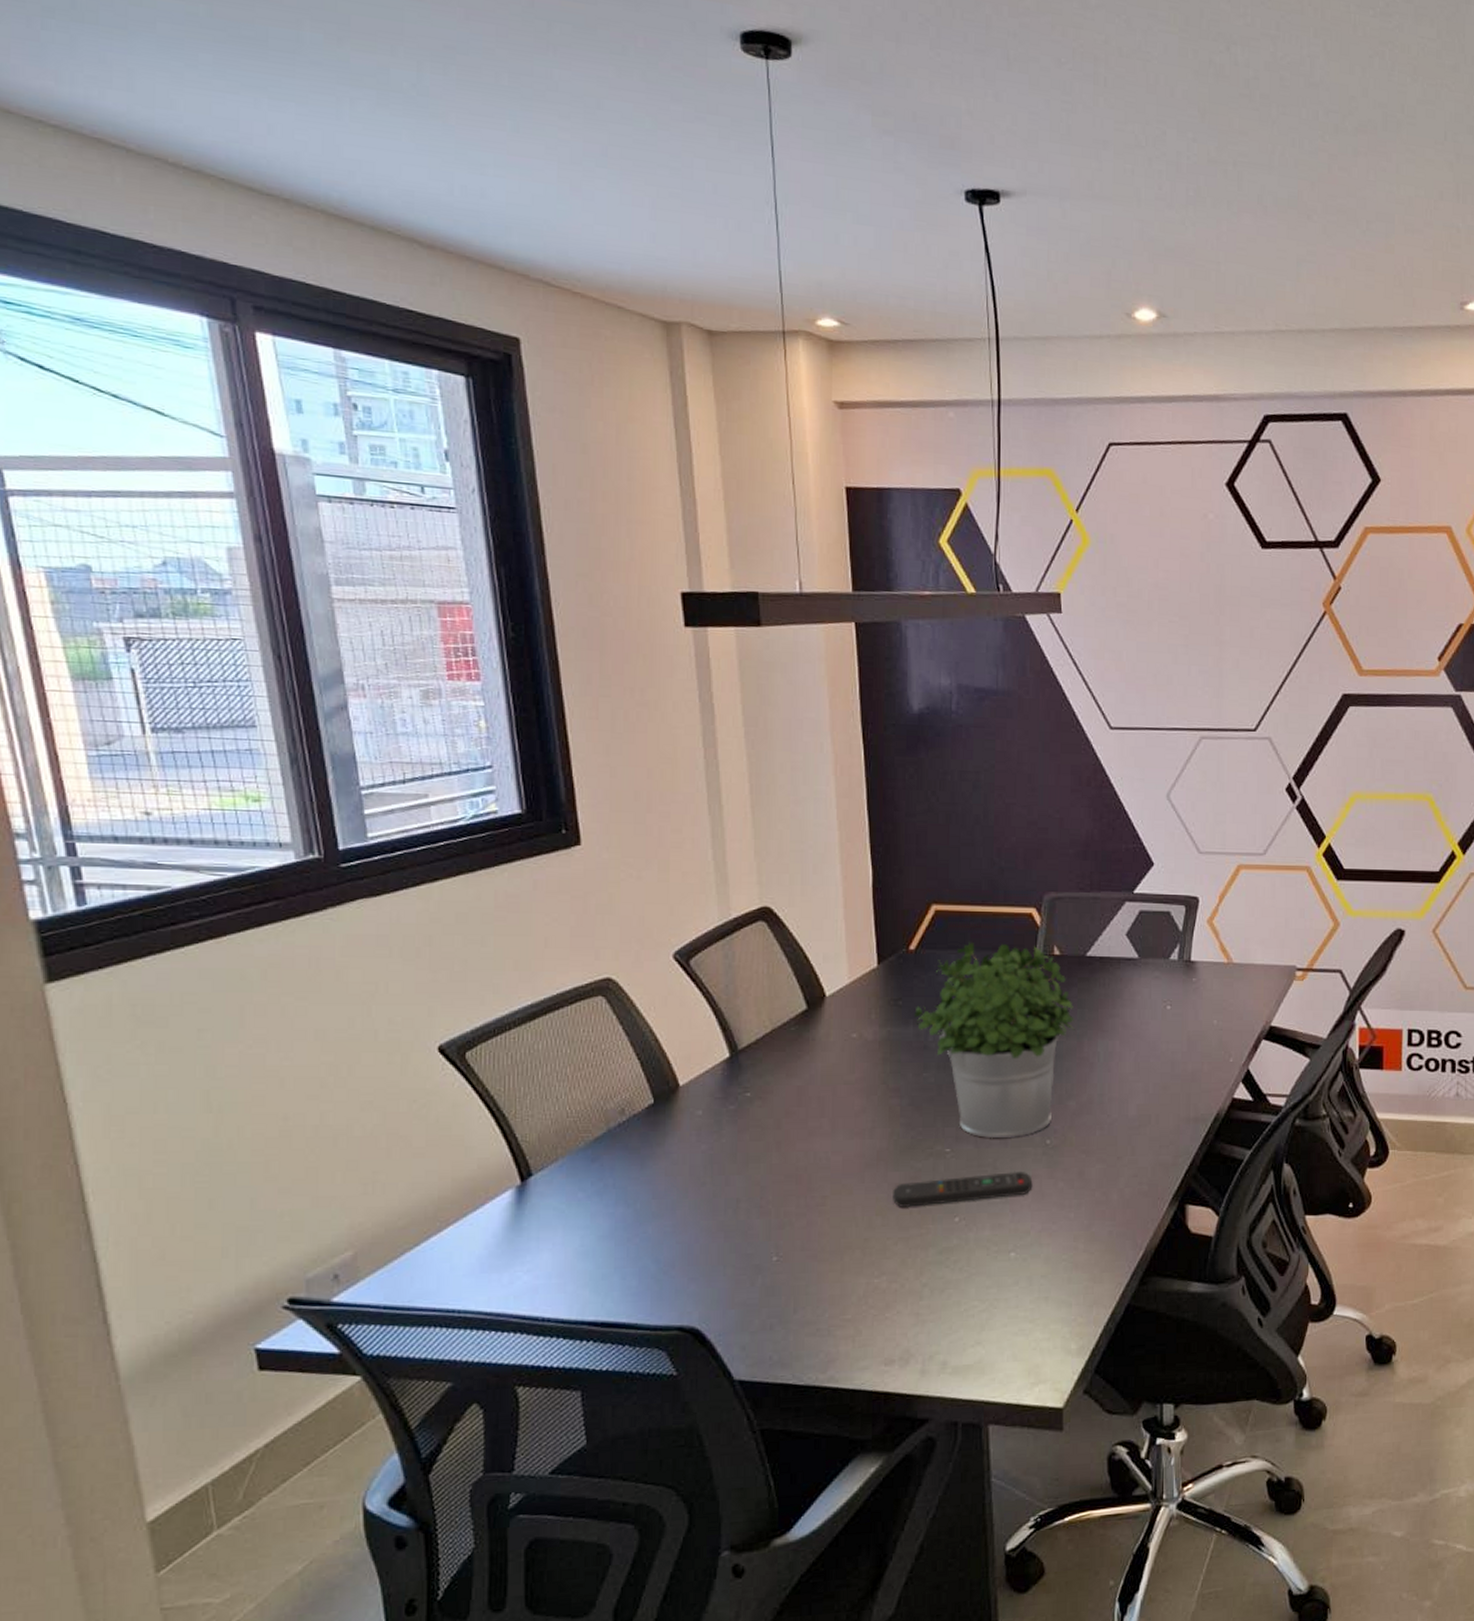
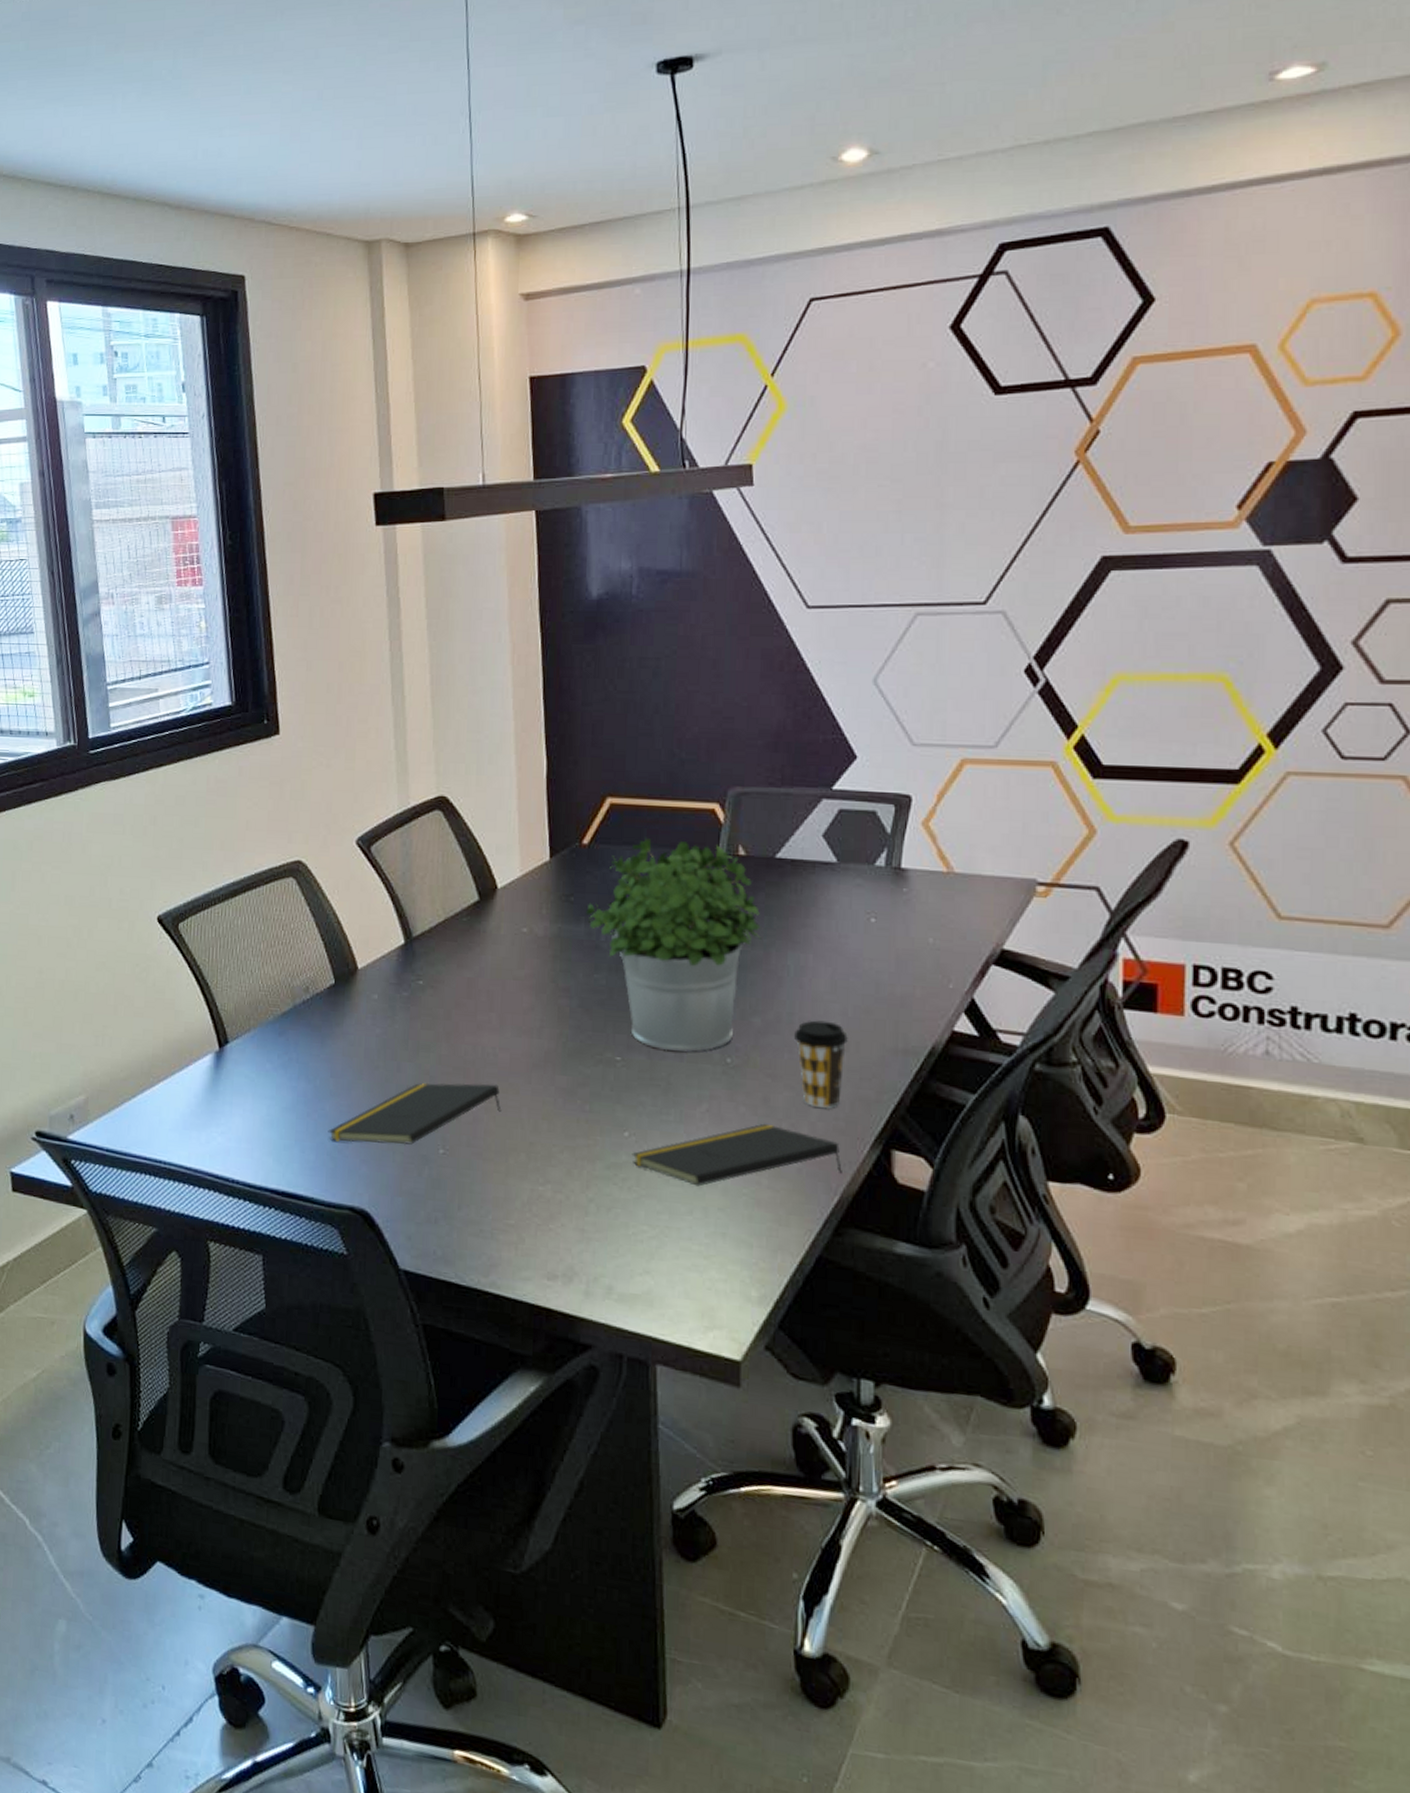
notepad: none [651,1187,836,1263] -> present [328,1082,502,1145]
remote control: present [893,1171,1033,1207] -> none [560,1088,710,1117]
notepad: none [962,1194,1146,1259] -> present [632,1123,842,1187]
coffee cup: none [1105,1099,1149,1176] -> present [794,1020,848,1109]

